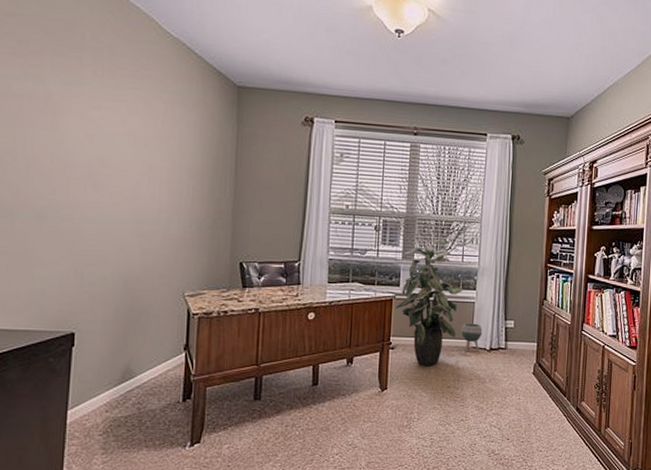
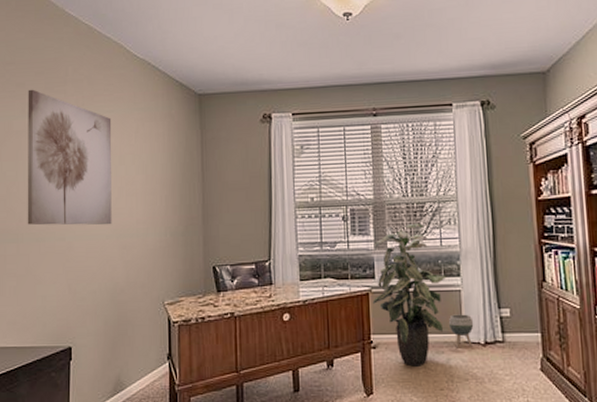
wall art: none [25,49,136,210] -> present [27,89,112,225]

